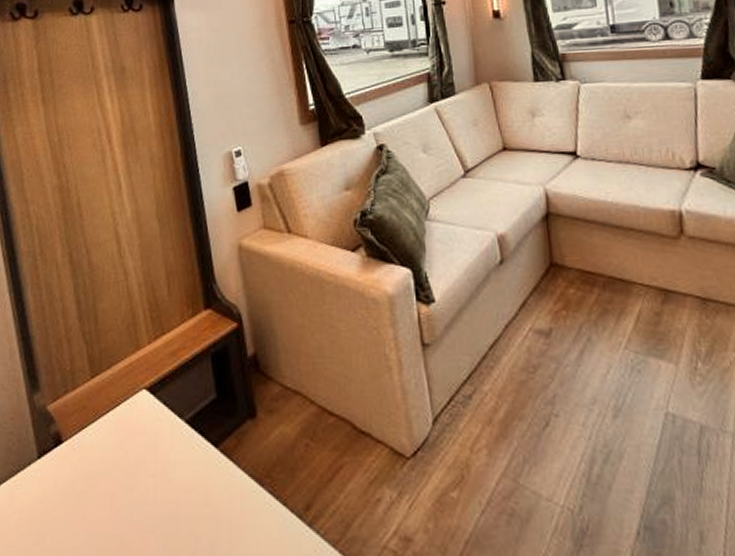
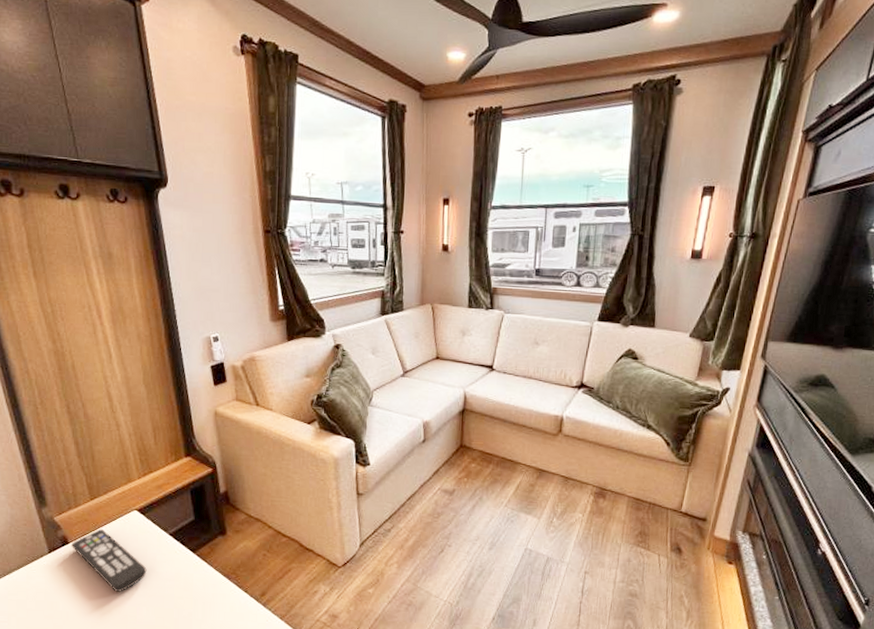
remote control: none [66,419,157,515] -> present [72,529,147,593]

